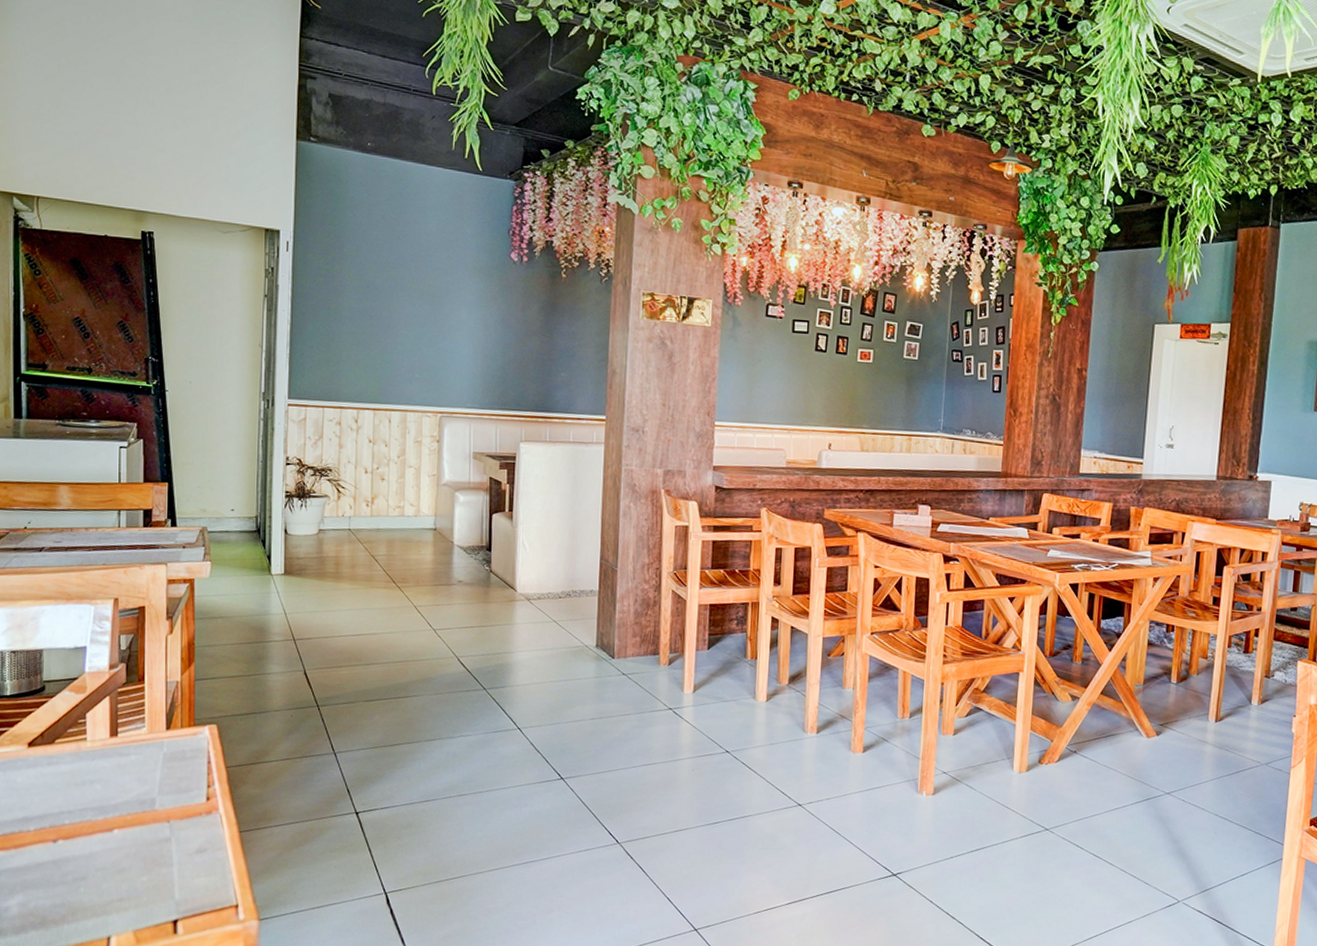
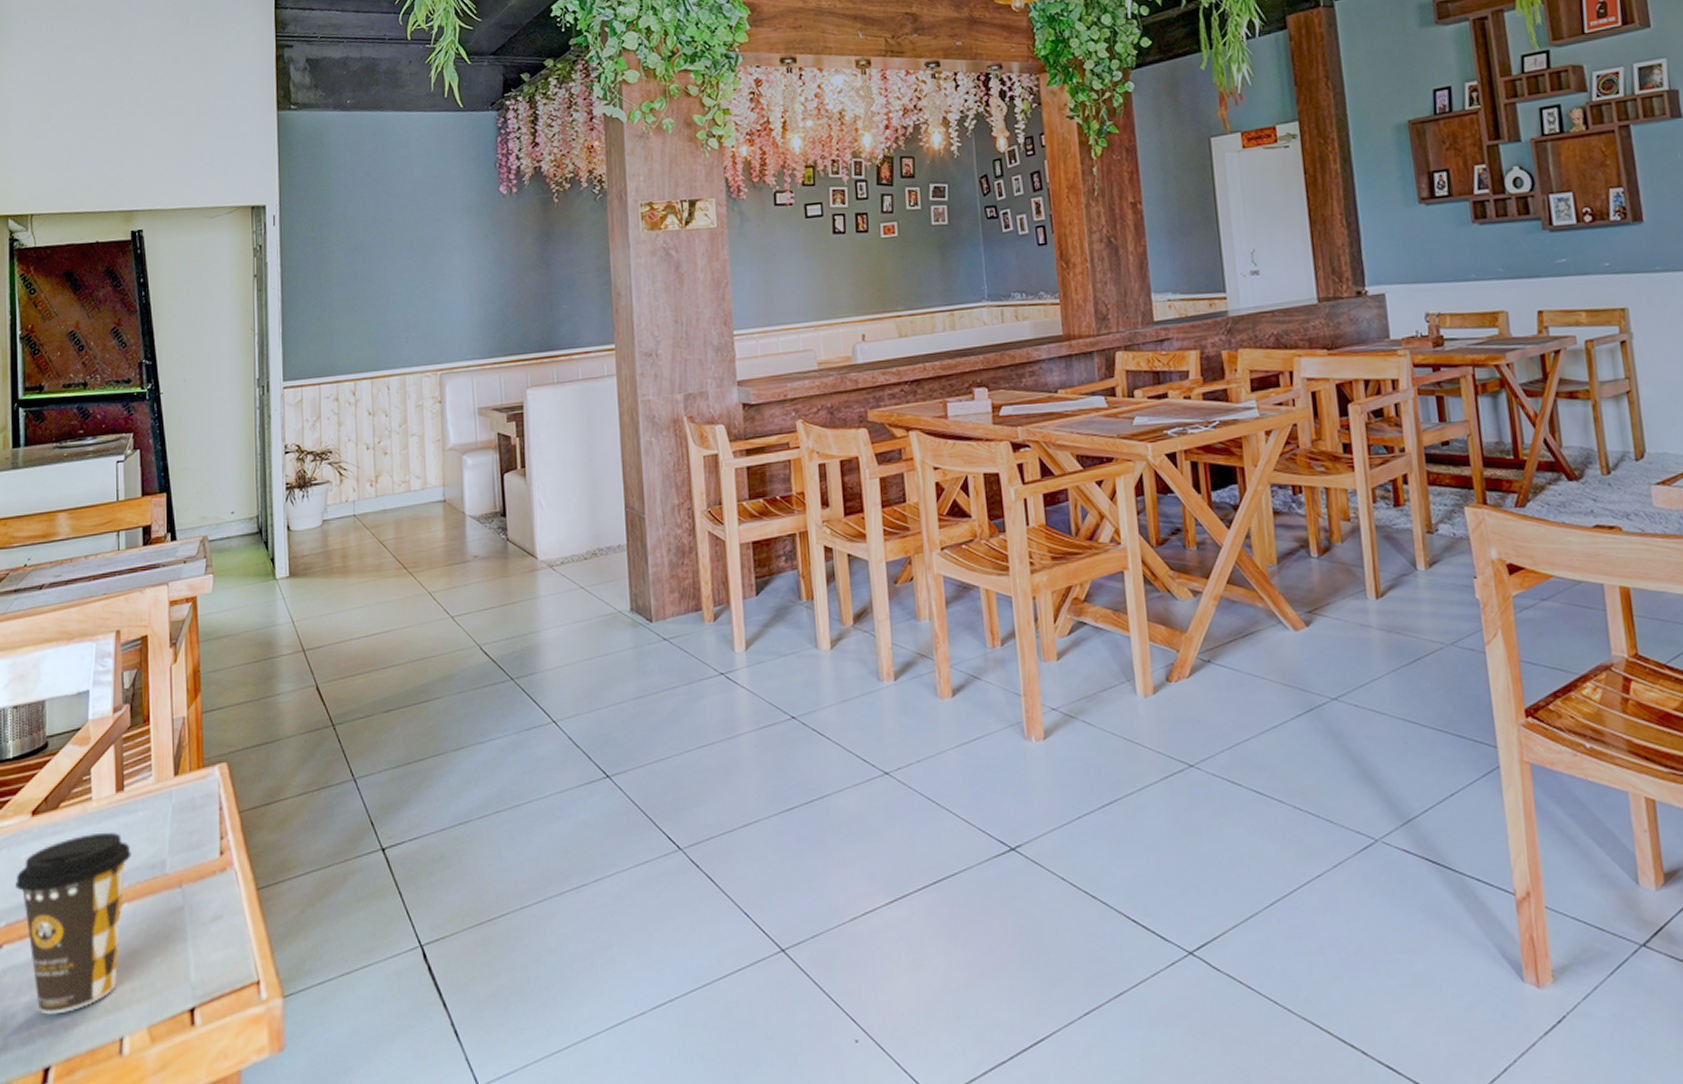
coffee cup: none [11,768,123,912] -> present [16,831,131,1015]

